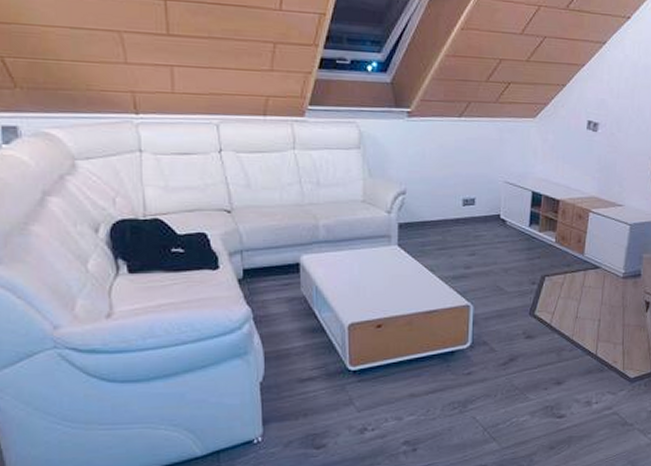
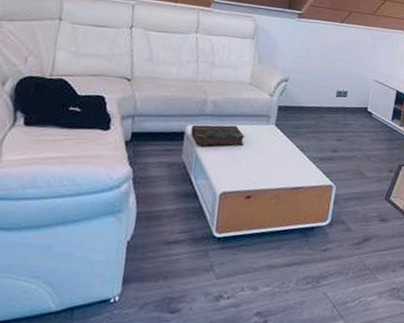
book: none [306,250,366,277] -> present [191,124,245,146]

